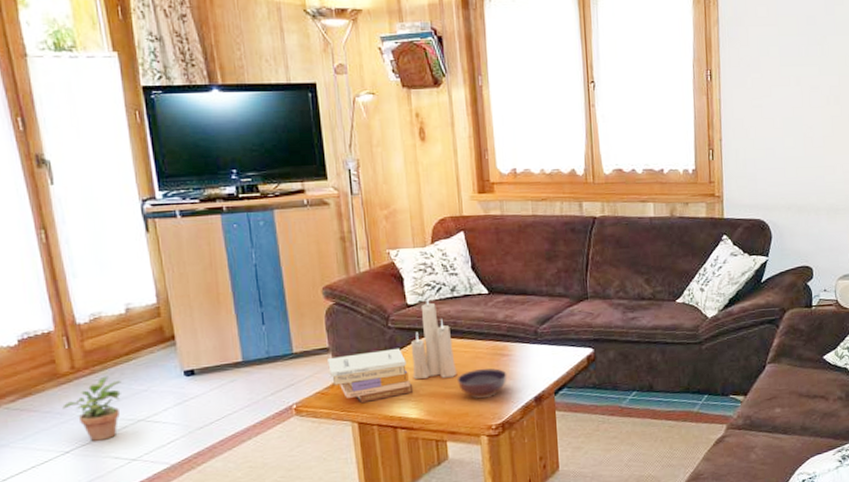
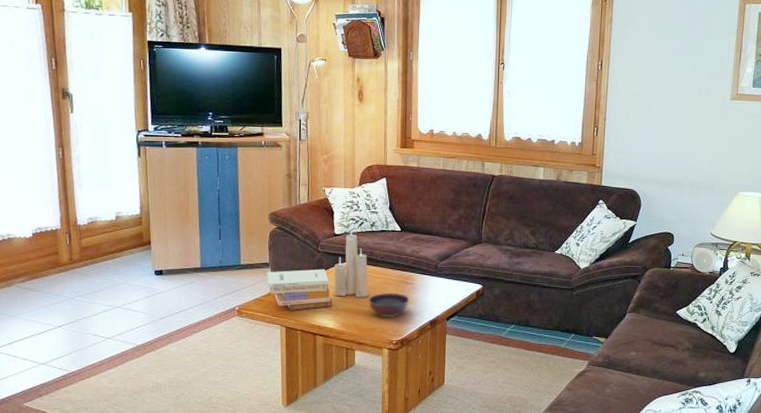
potted plant: present [62,377,122,441] -> none [60,269,106,320]

